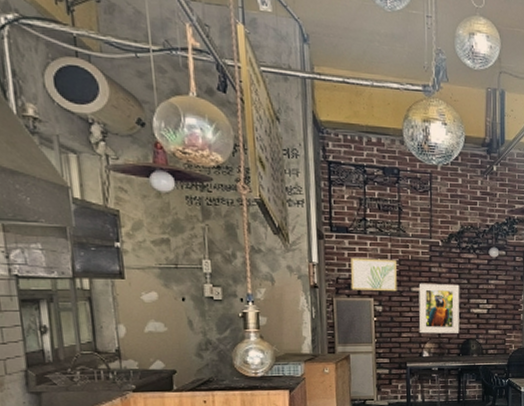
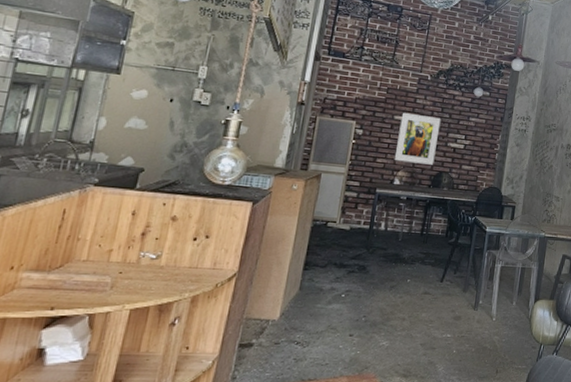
wall art: present [350,258,397,292] -> none [336,81,385,118]

